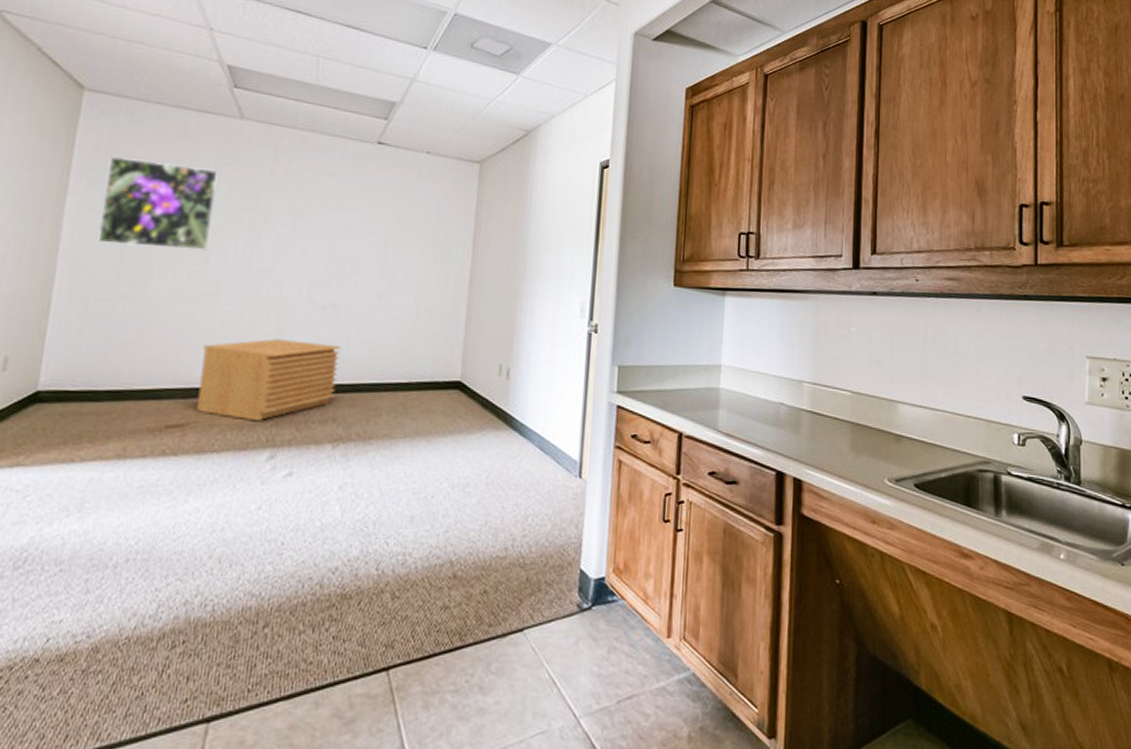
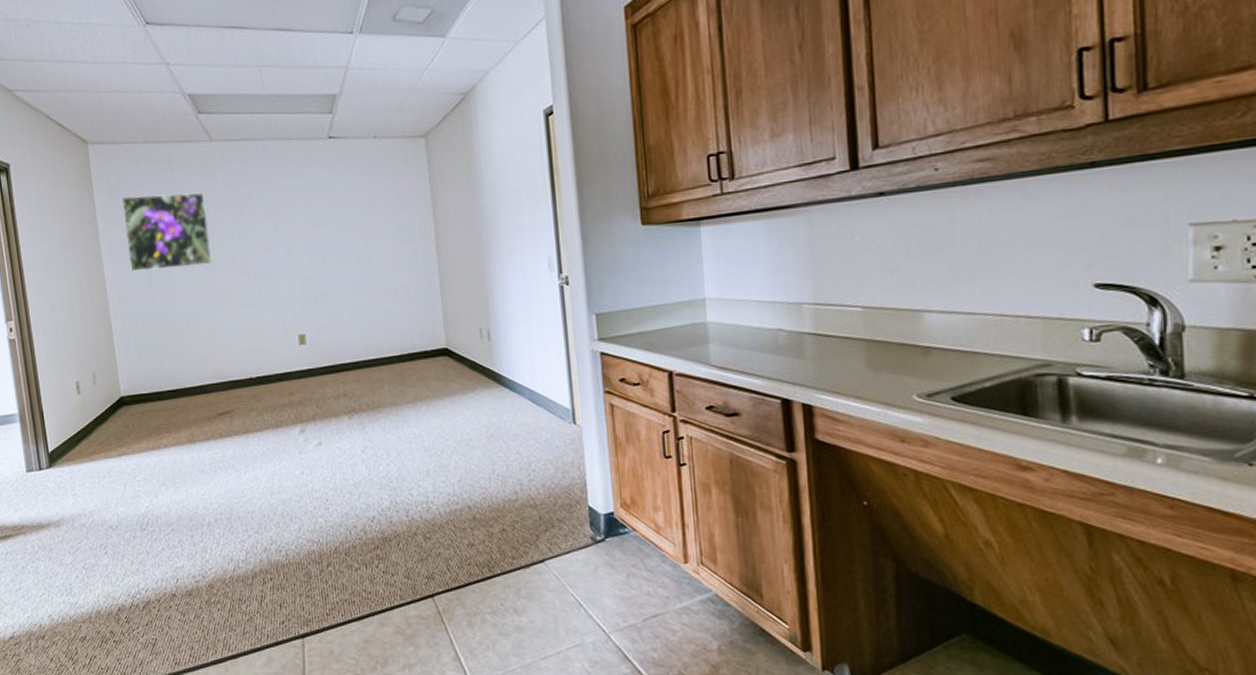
storage cabinet: present [196,339,341,422] -> none [229,330,342,403]

